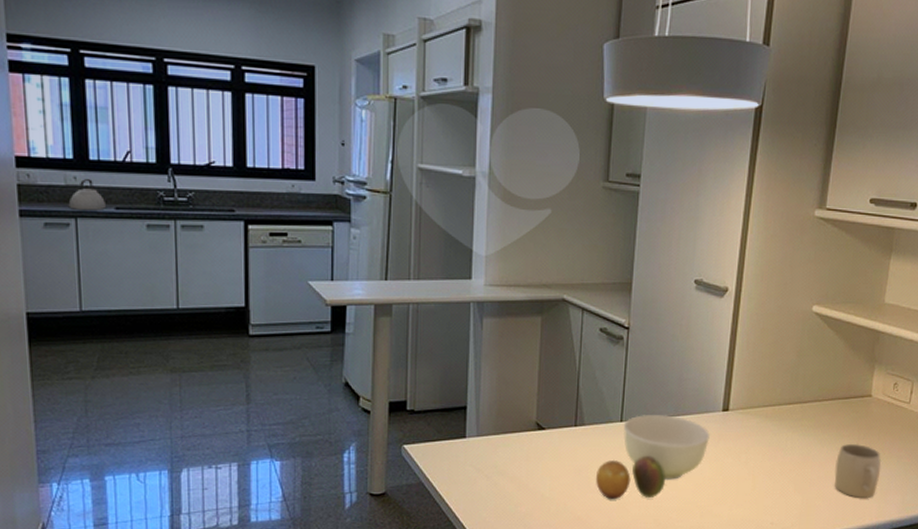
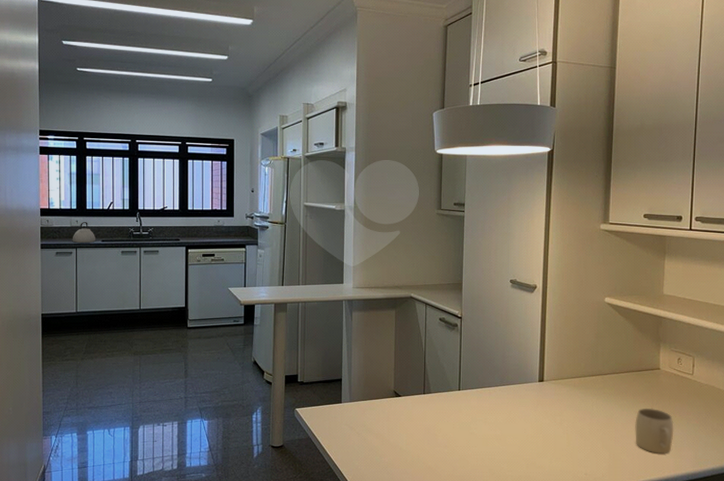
fruit: present [596,459,631,499] -> none [442,420,469,452]
bowl: present [624,415,710,480] -> none [462,385,530,437]
fruit: present [632,455,666,497] -> none [470,417,497,451]

